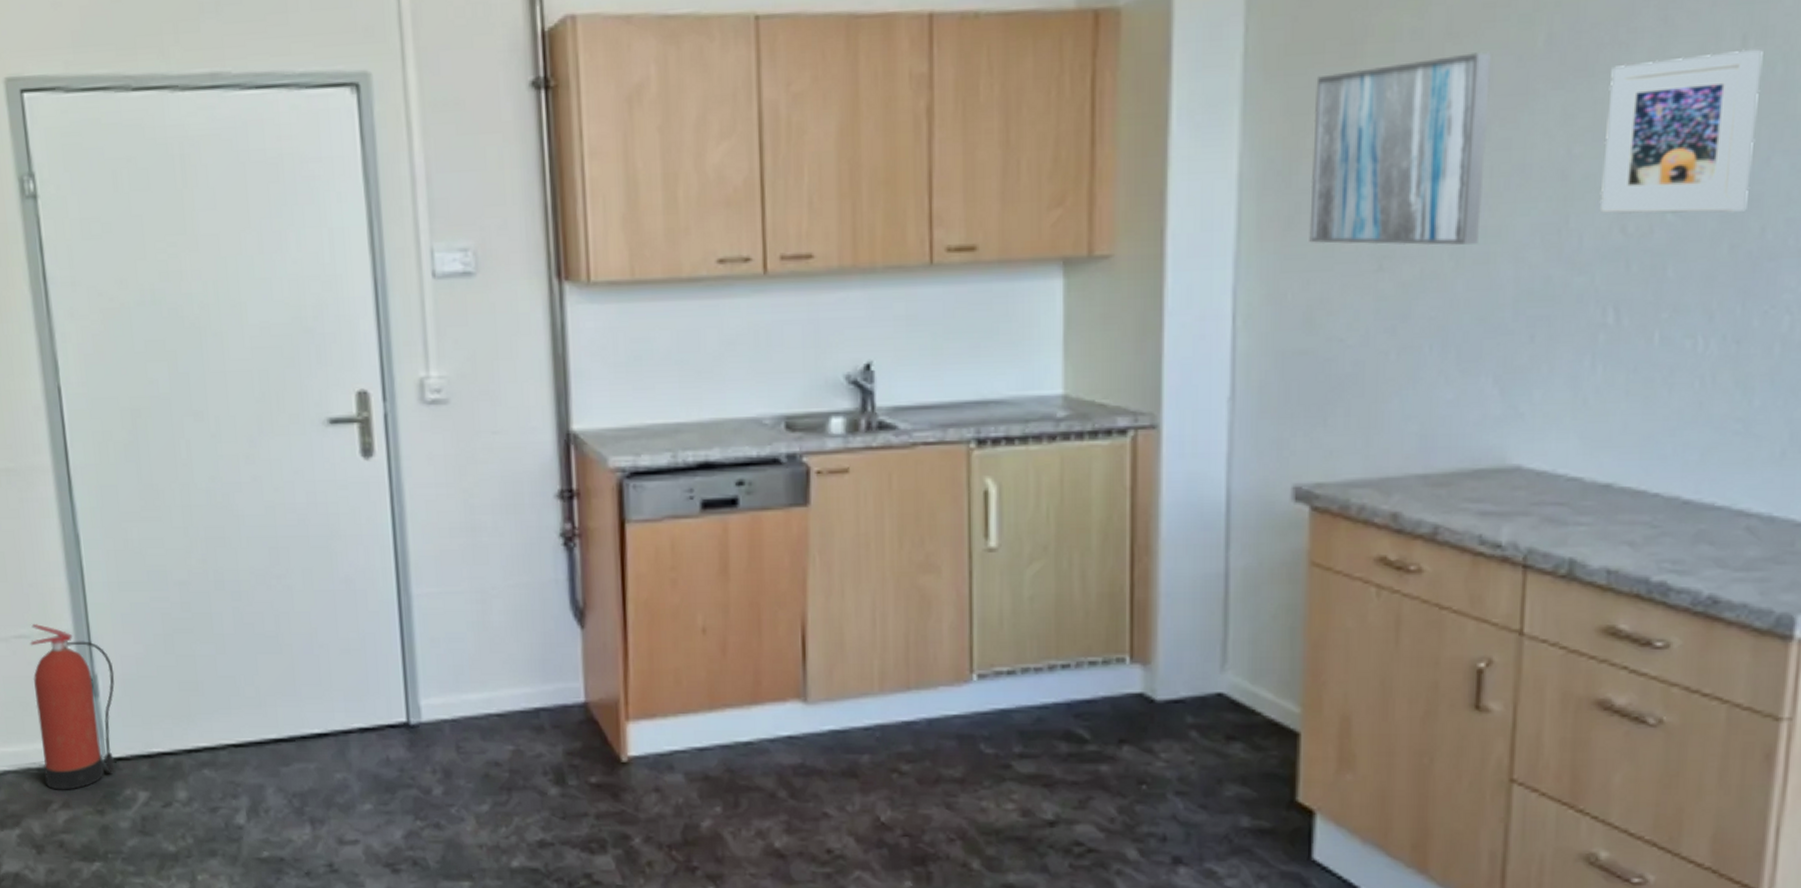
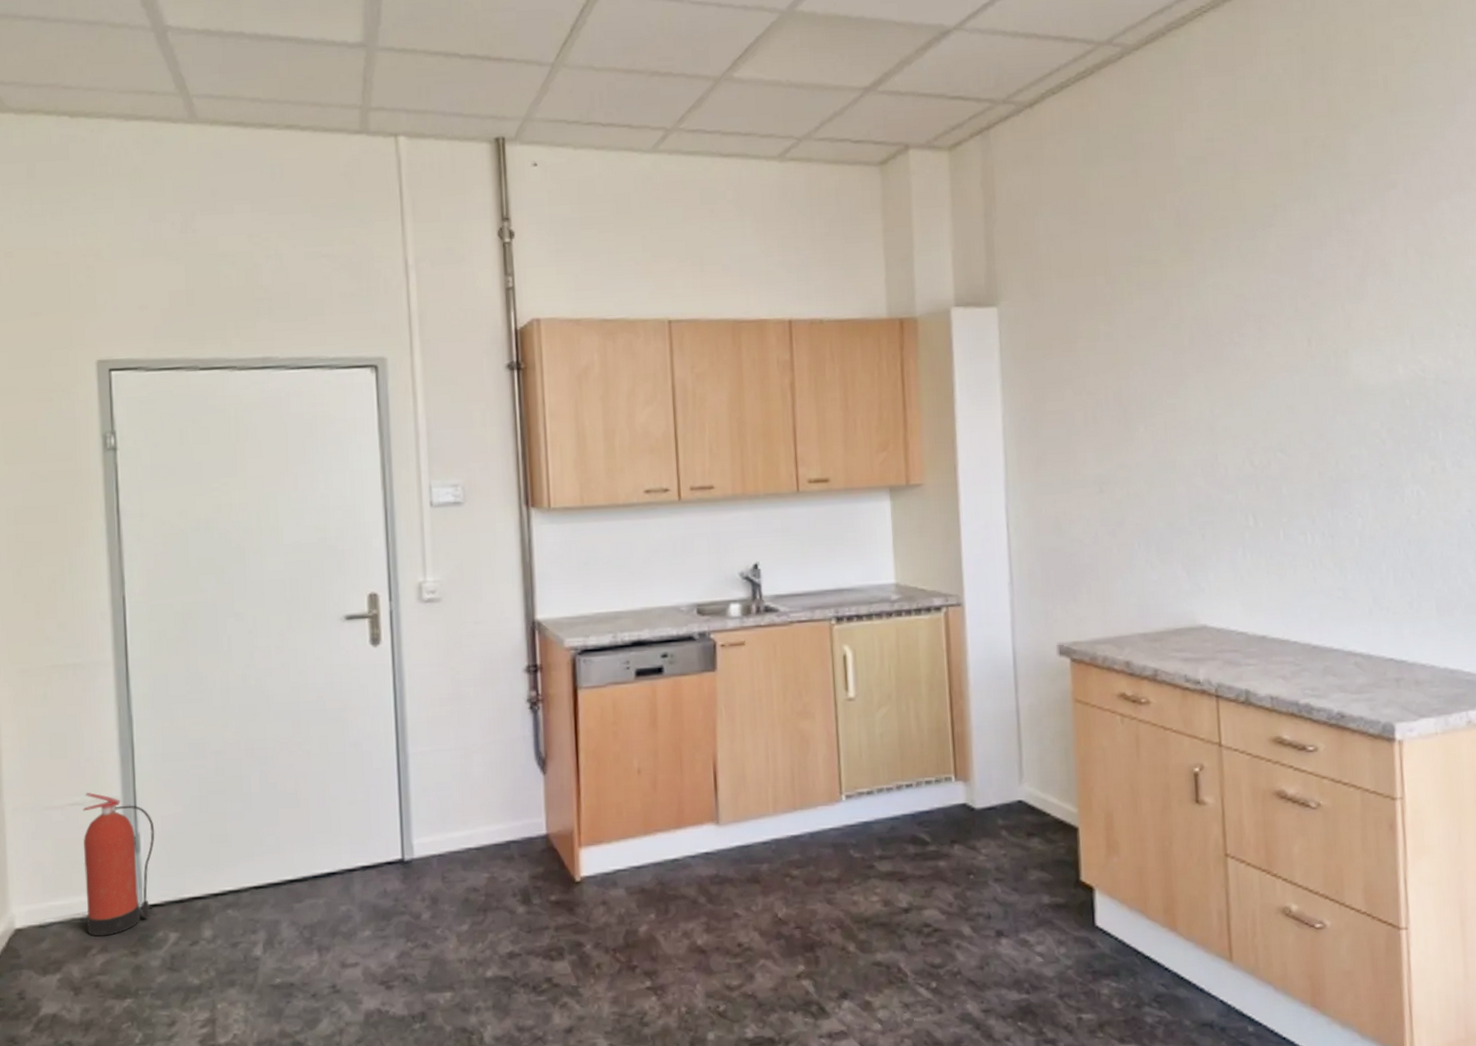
wall art: present [1309,52,1492,246] -> none [1048,348,1162,475]
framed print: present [1600,49,1763,214] -> none [1231,348,1326,453]

